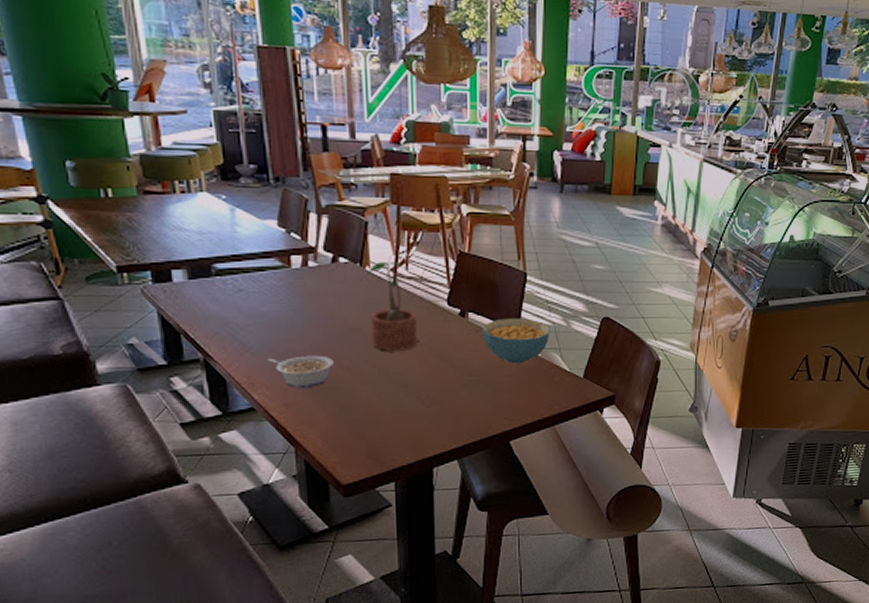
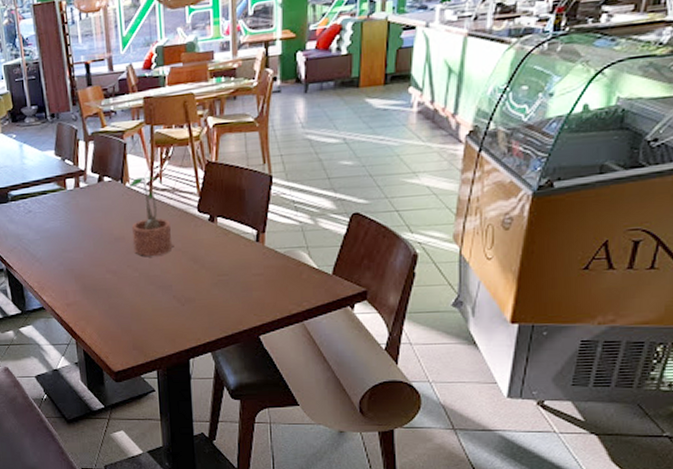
legume: present [267,355,334,389] -> none [51,262,103,291]
cereal bowl: present [483,318,550,364] -> none [231,219,297,263]

